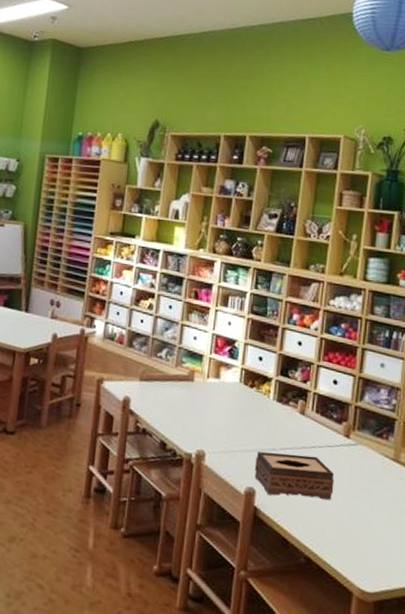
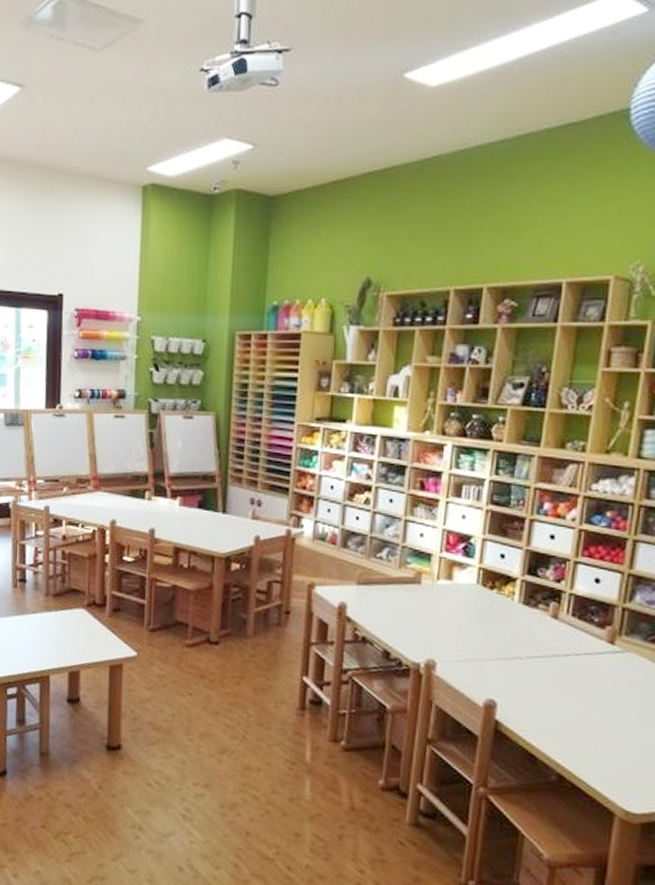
tissue box: present [254,452,335,500] -> none [495,660,595,713]

